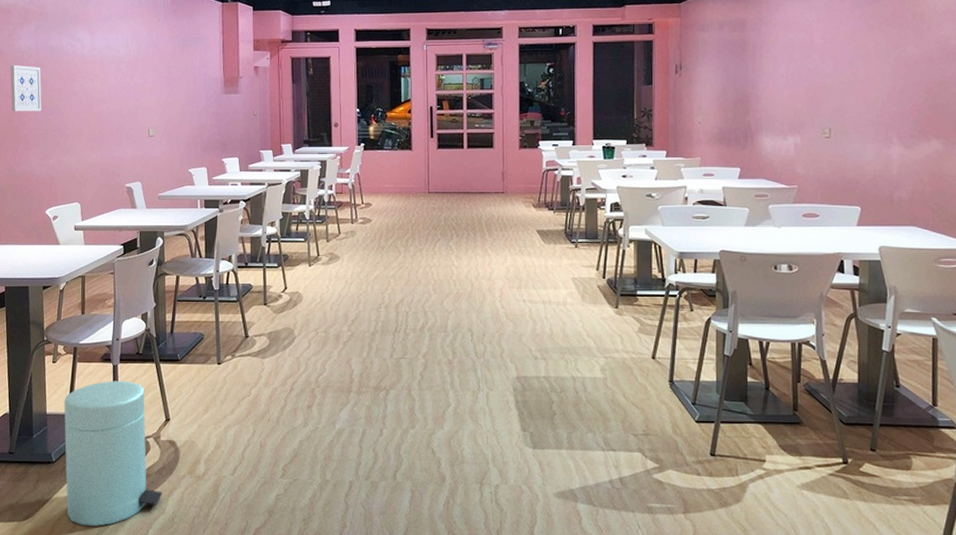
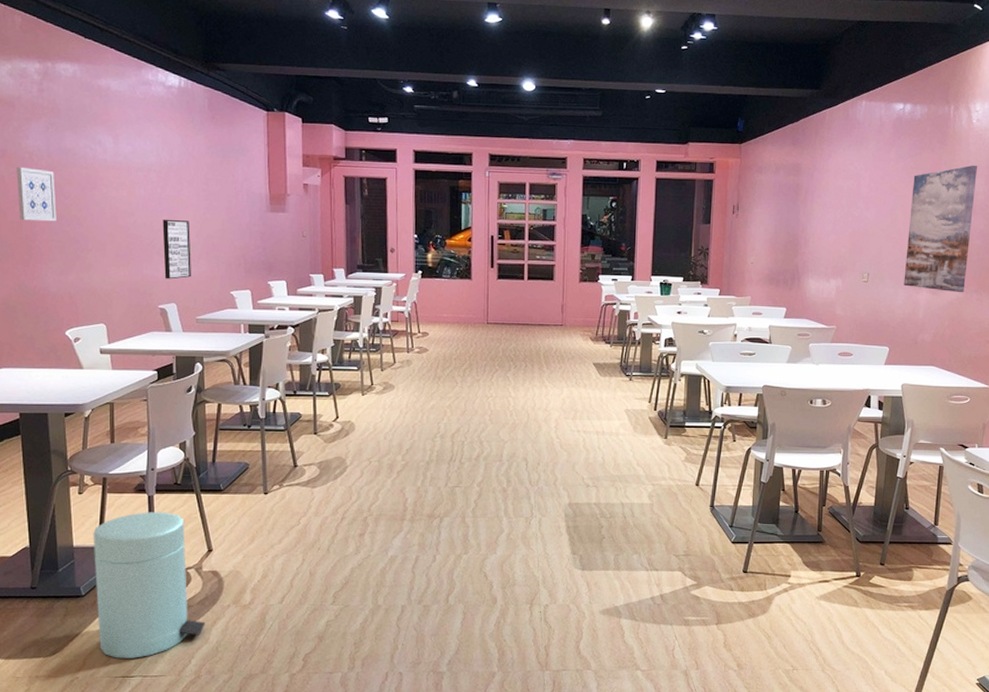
wall art: none [130,105,155,160] -> present [162,220,191,280]
wall art: none [871,8,947,146] -> present [904,165,977,293]

